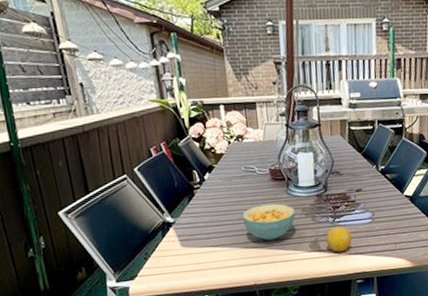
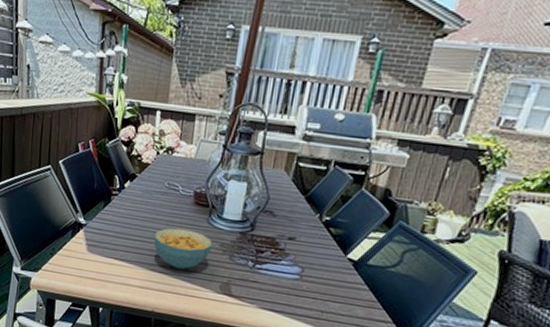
fruit: present [326,226,352,252] -> none [239,273,271,304]

